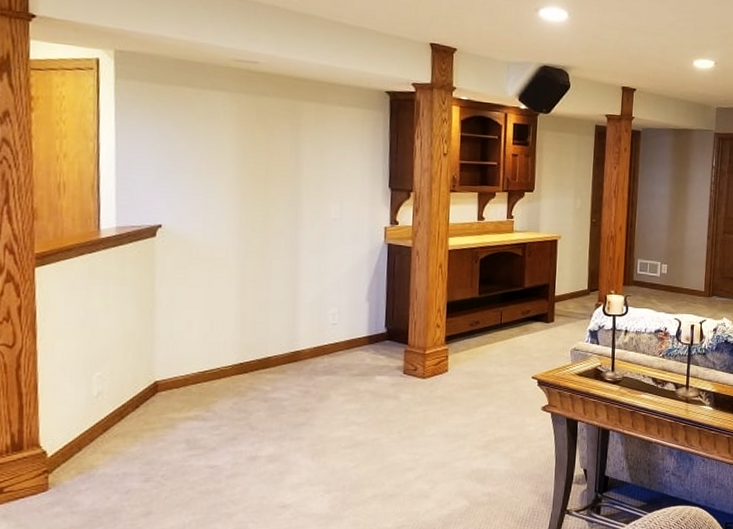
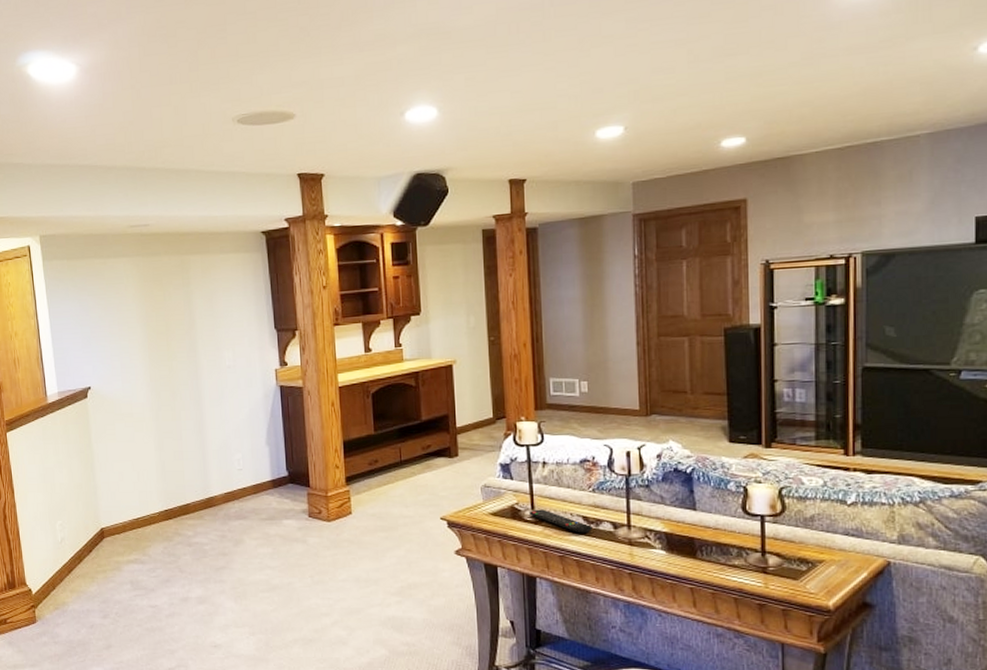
remote control: none [609,371,659,393] -> present [528,509,592,534]

